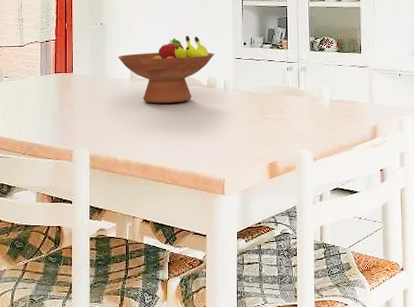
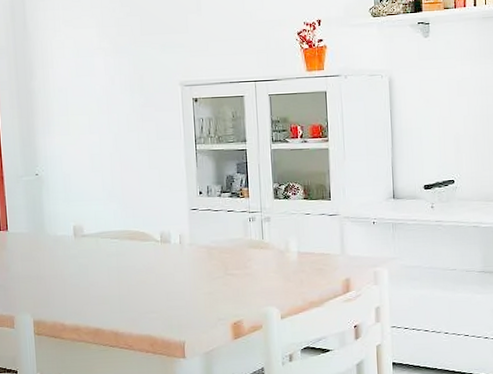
fruit bowl: present [117,35,215,104] -> none [57,185,168,262]

